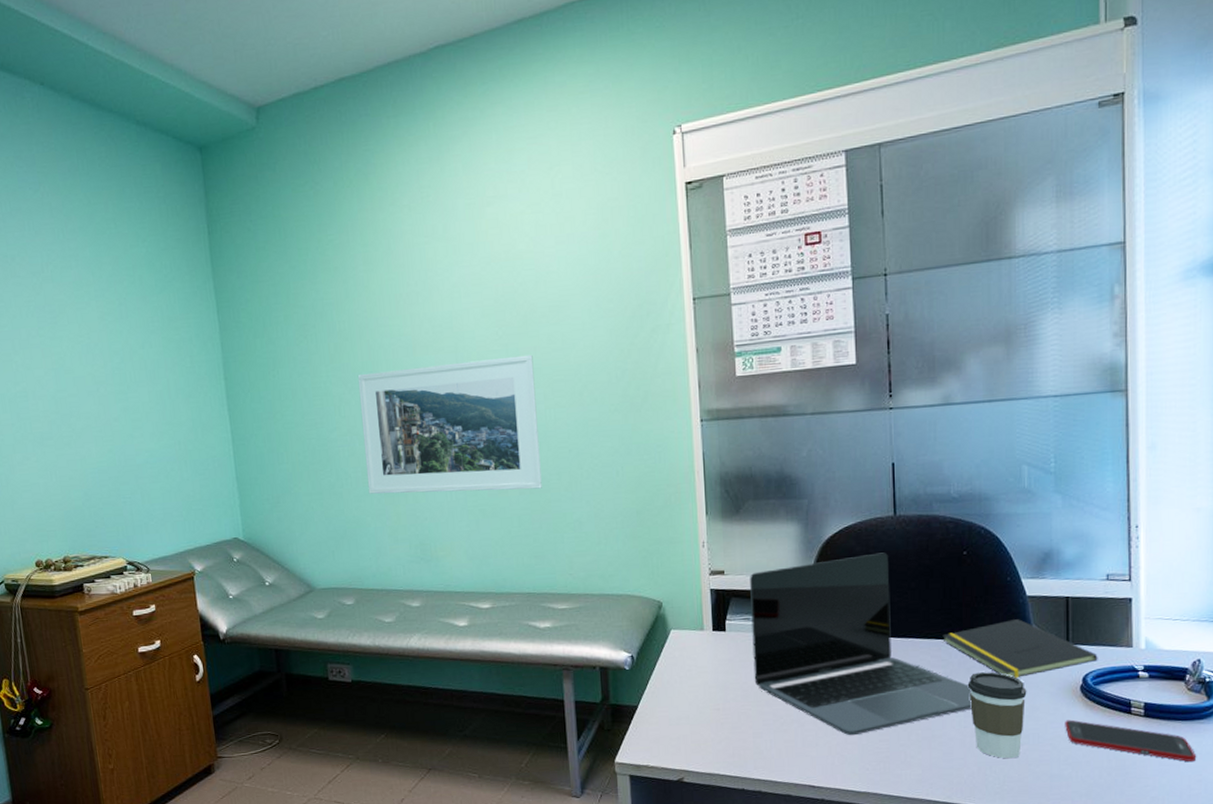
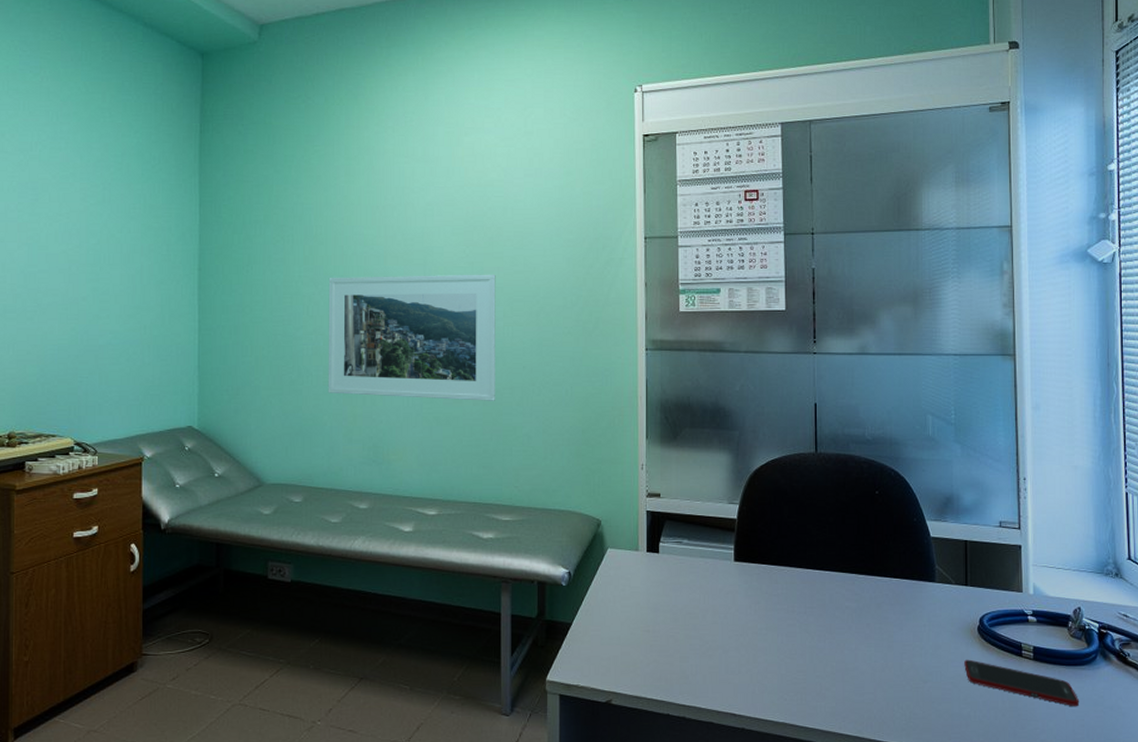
laptop: present [750,552,972,736] -> none [683,487,881,665]
notepad: present [942,619,1098,678] -> none [856,559,993,615]
coffee cup: present [967,672,1027,759] -> none [878,608,931,695]

